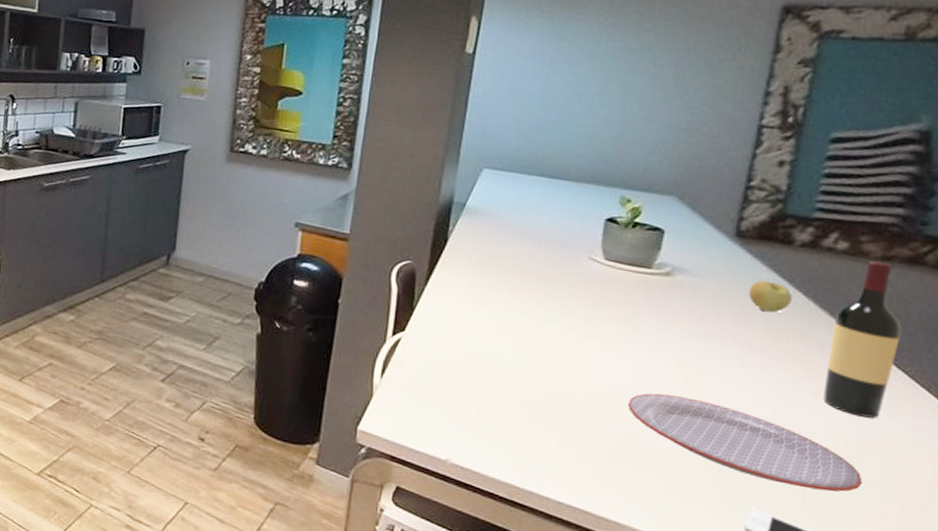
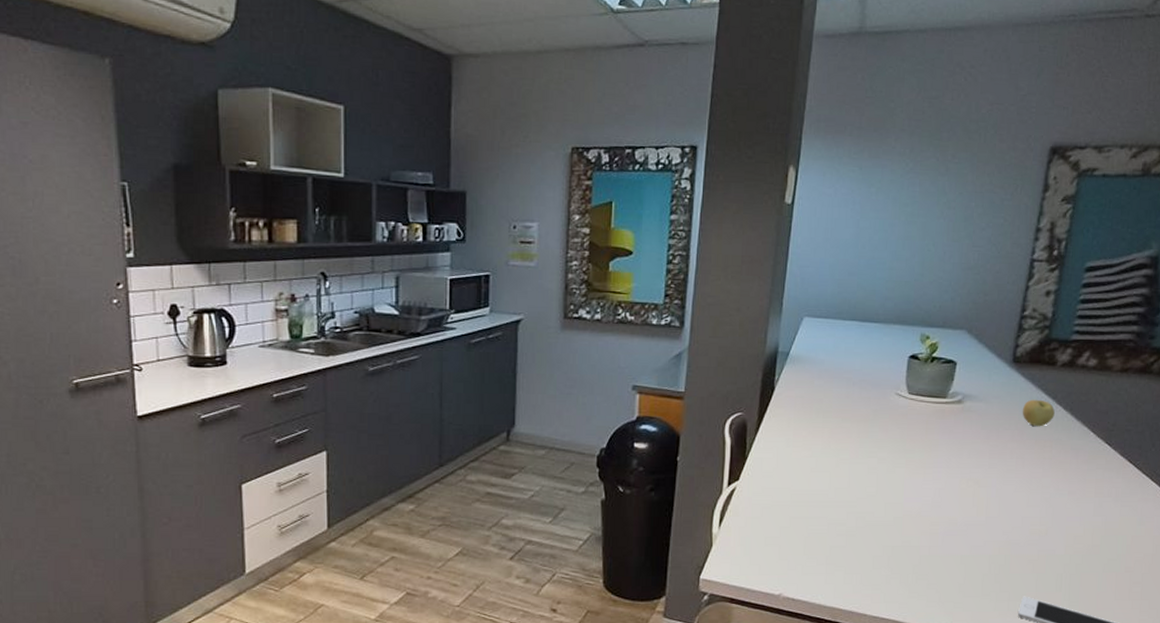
plate: present [627,393,863,492] -> none [928,509,1104,573]
wine bottle: present [823,261,902,418] -> none [1076,374,1134,507]

